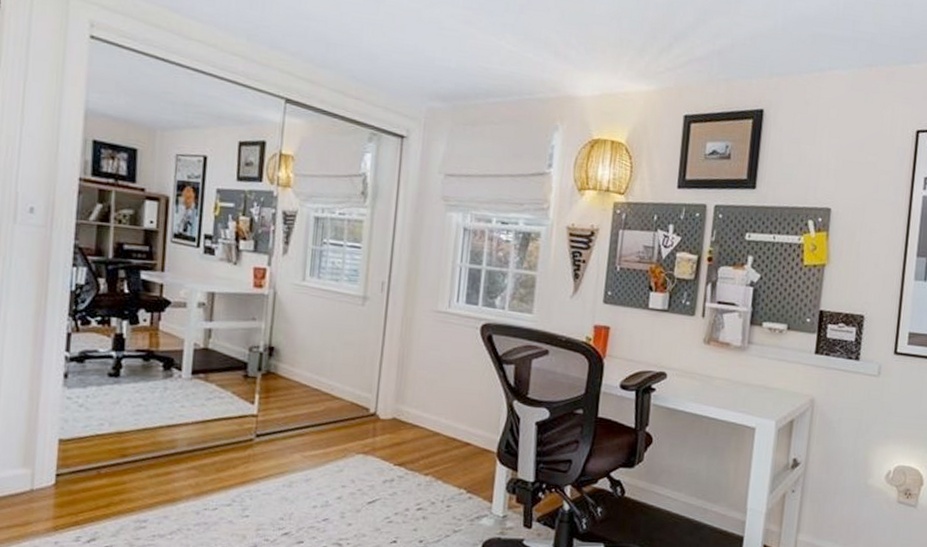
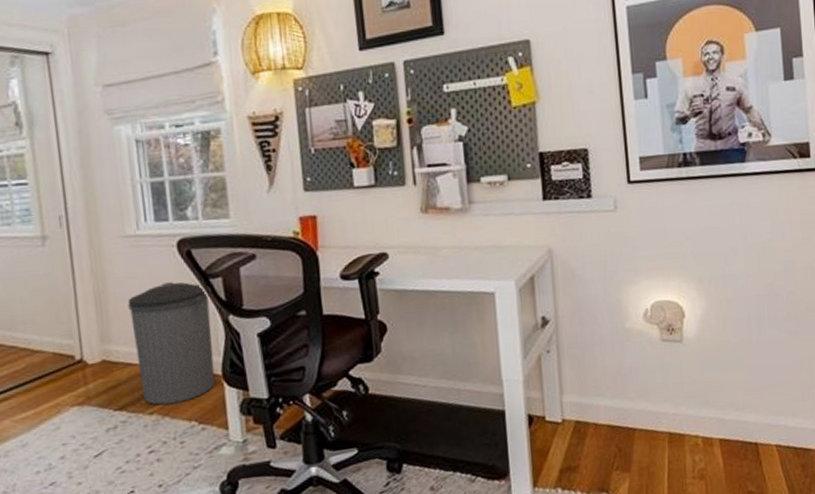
trash can: none [422,360,500,470] -> present [127,282,216,405]

